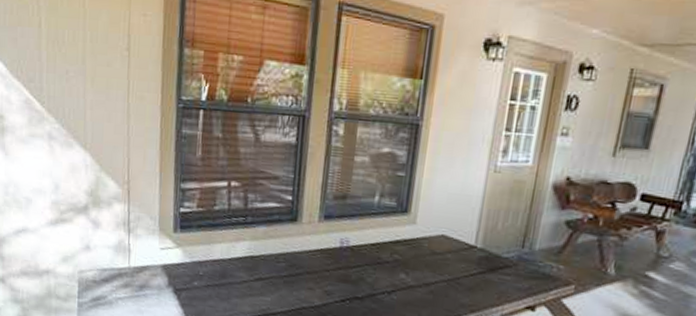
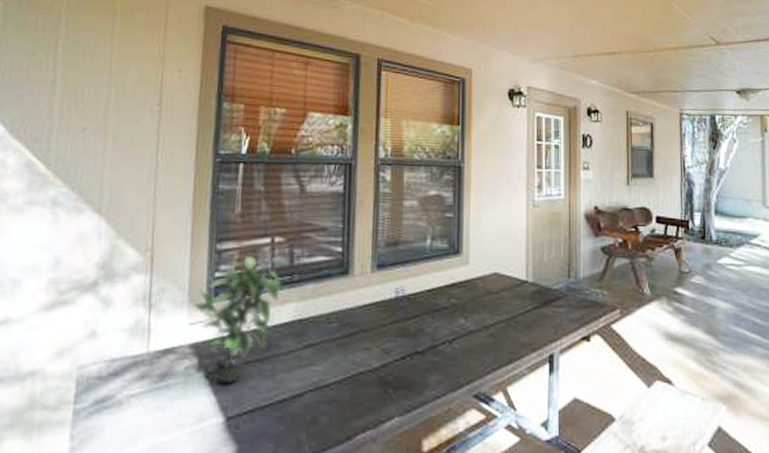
potted plant: none [163,197,241,300] -> present [193,256,287,383]

